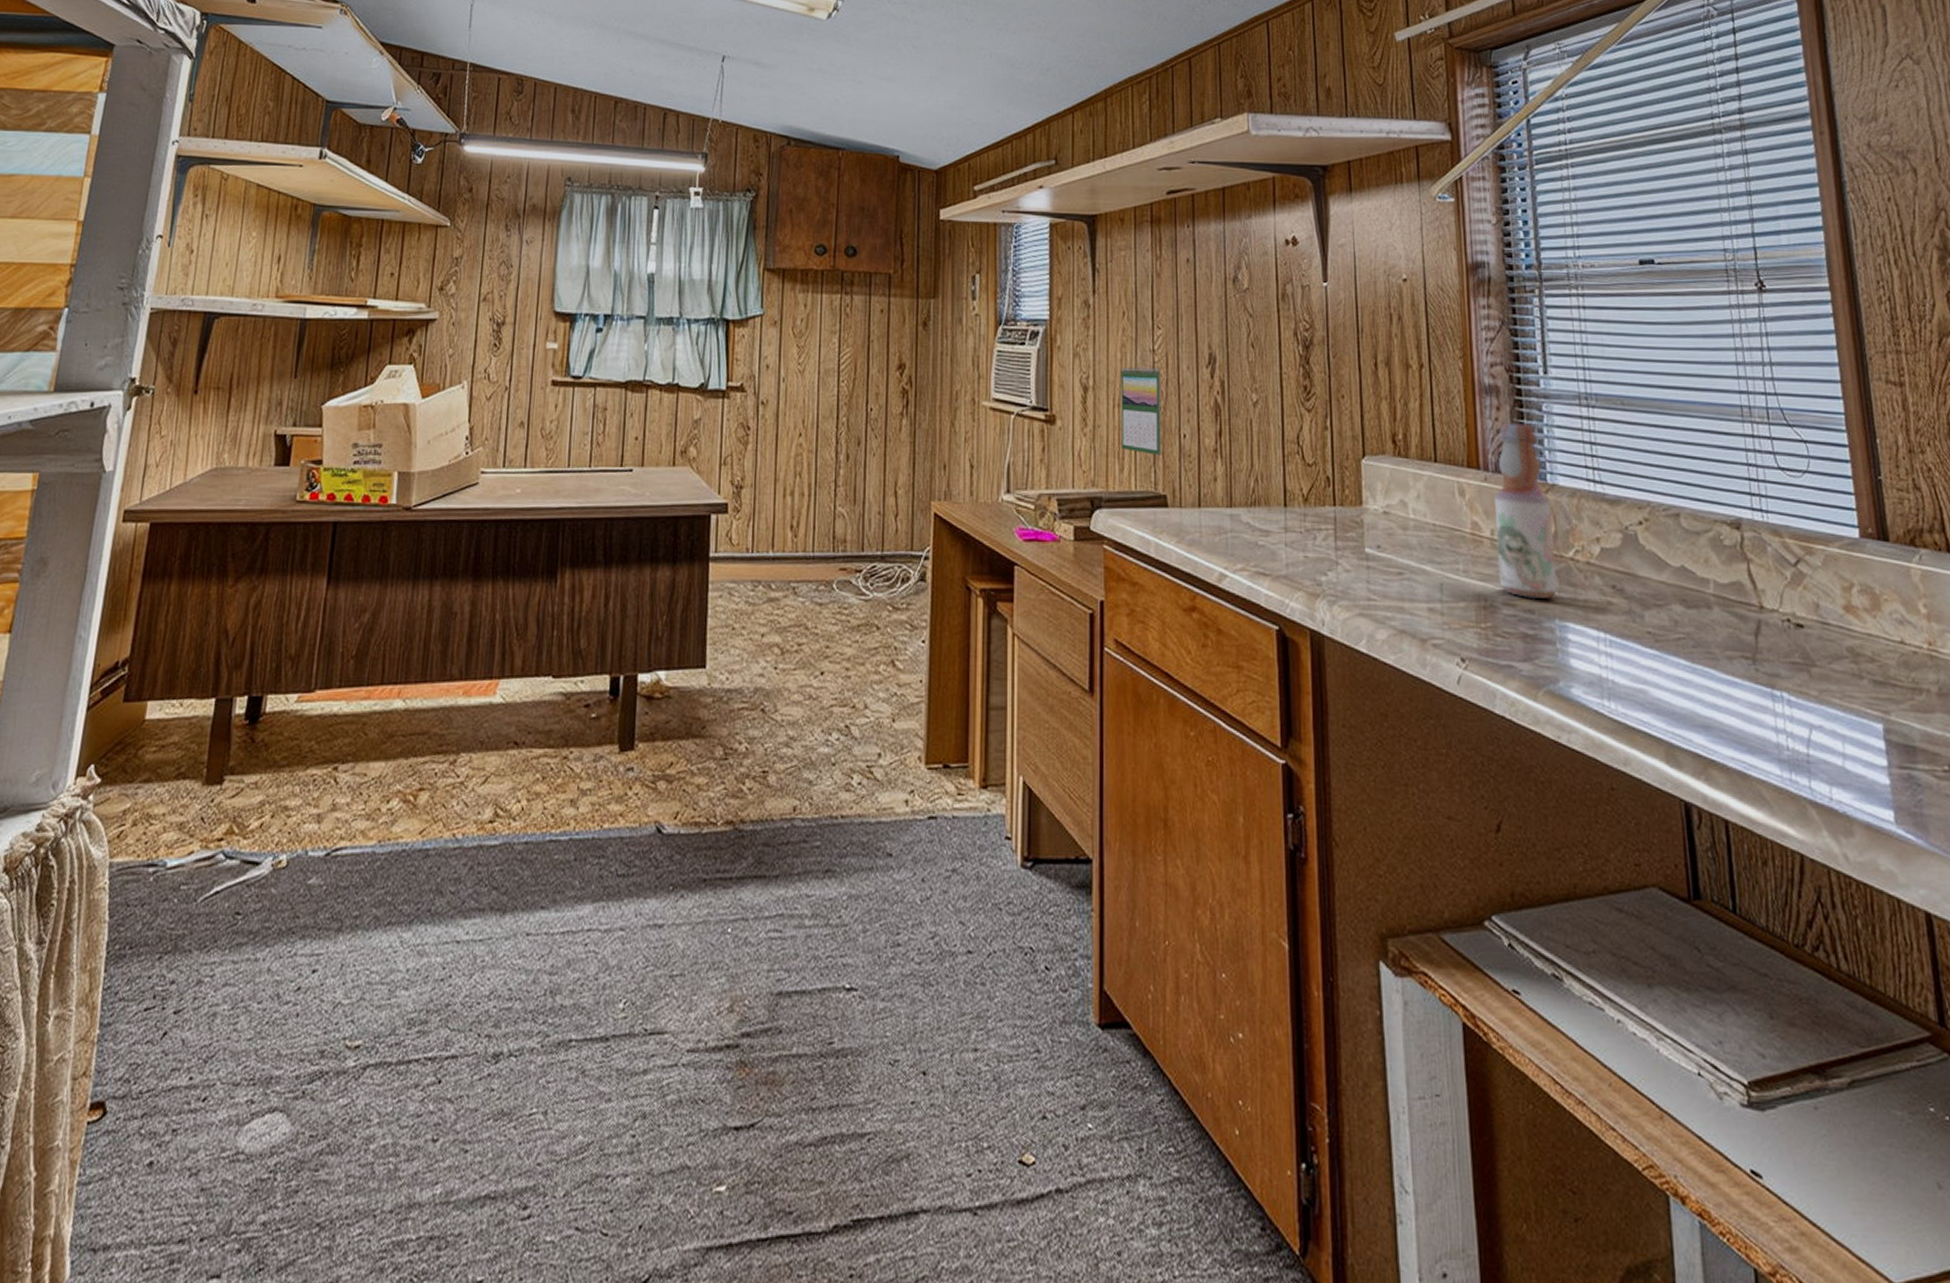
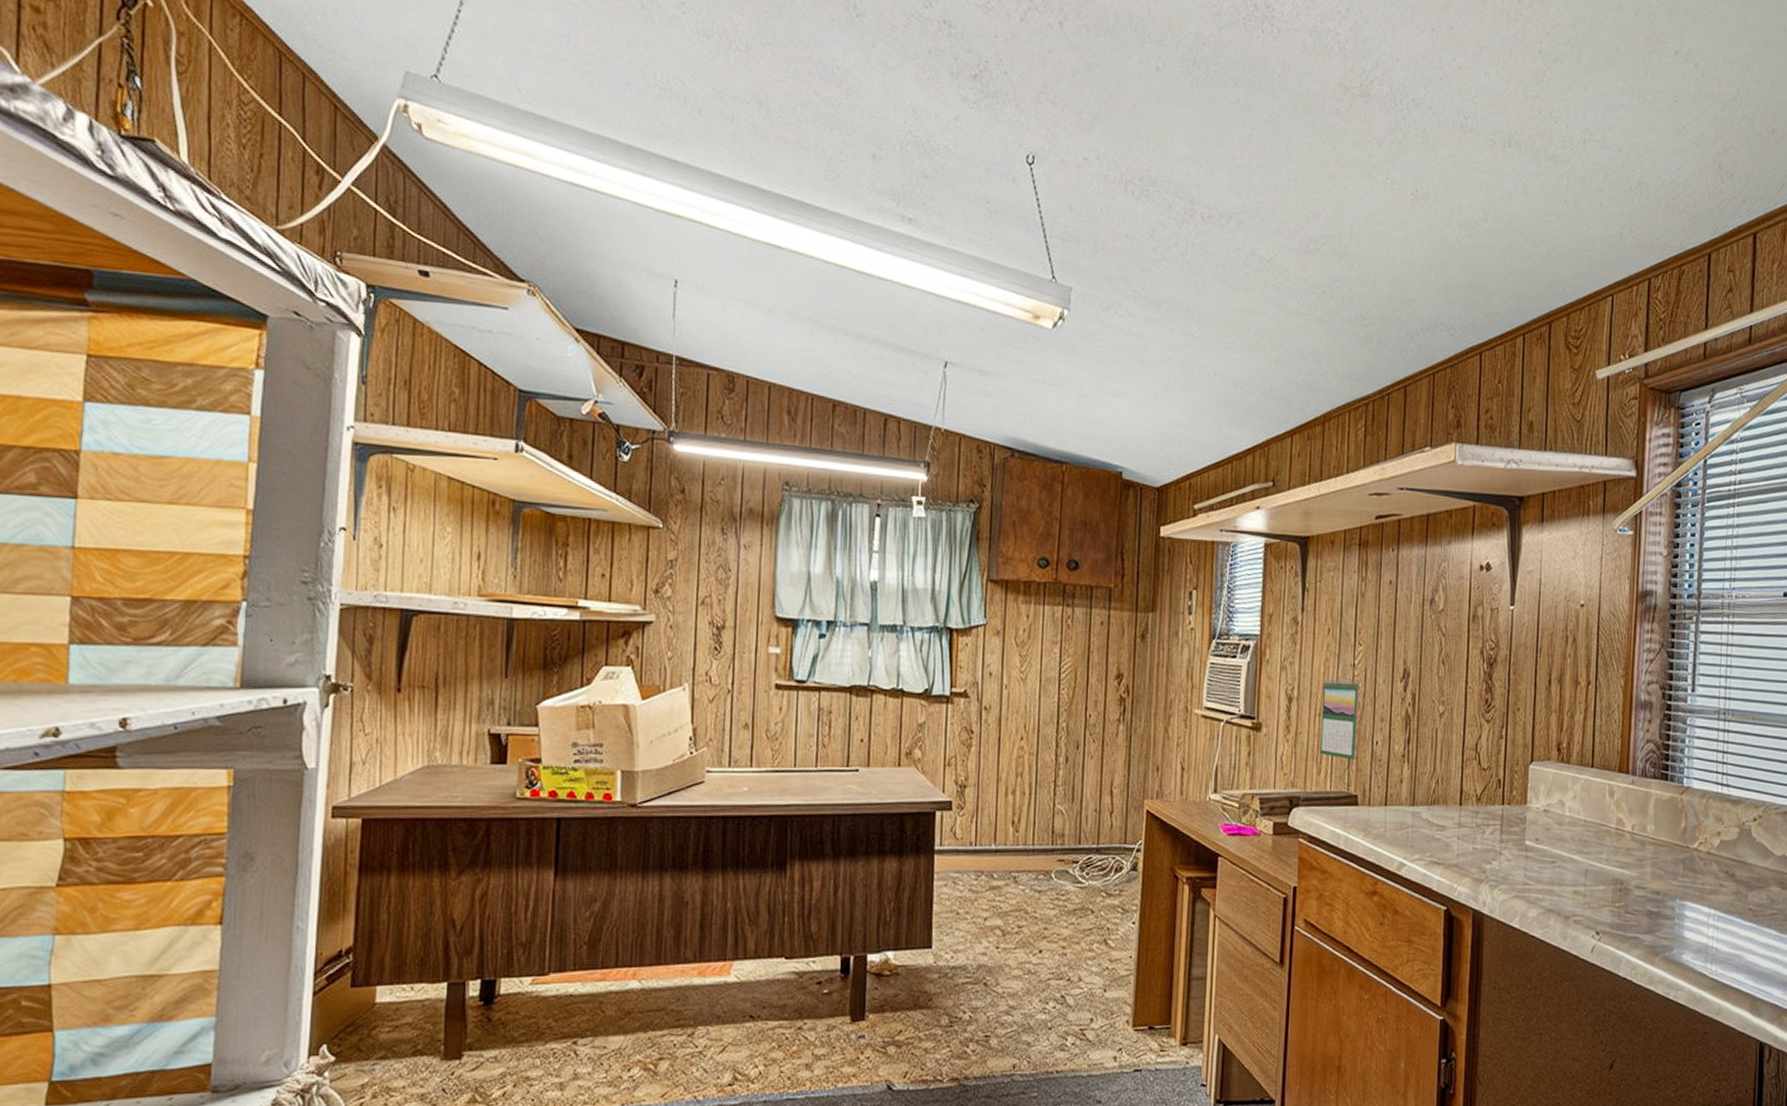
bottle: present [1494,423,1558,599] -> none [1634,734,1684,883]

